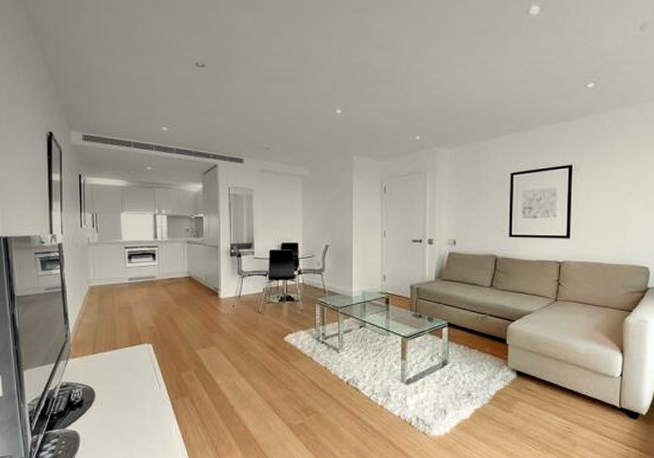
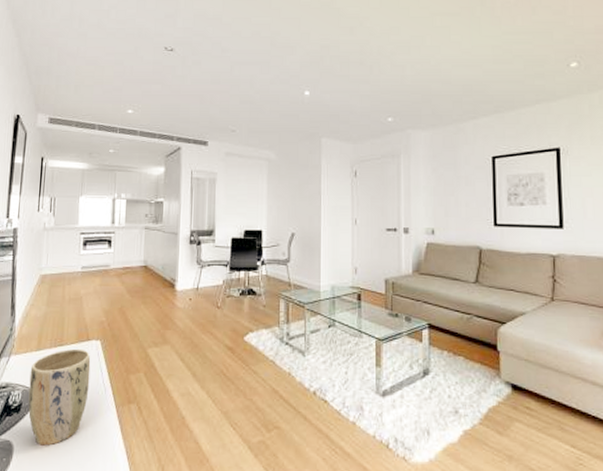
plant pot: none [88,351,145,434] -> present [28,348,91,446]

